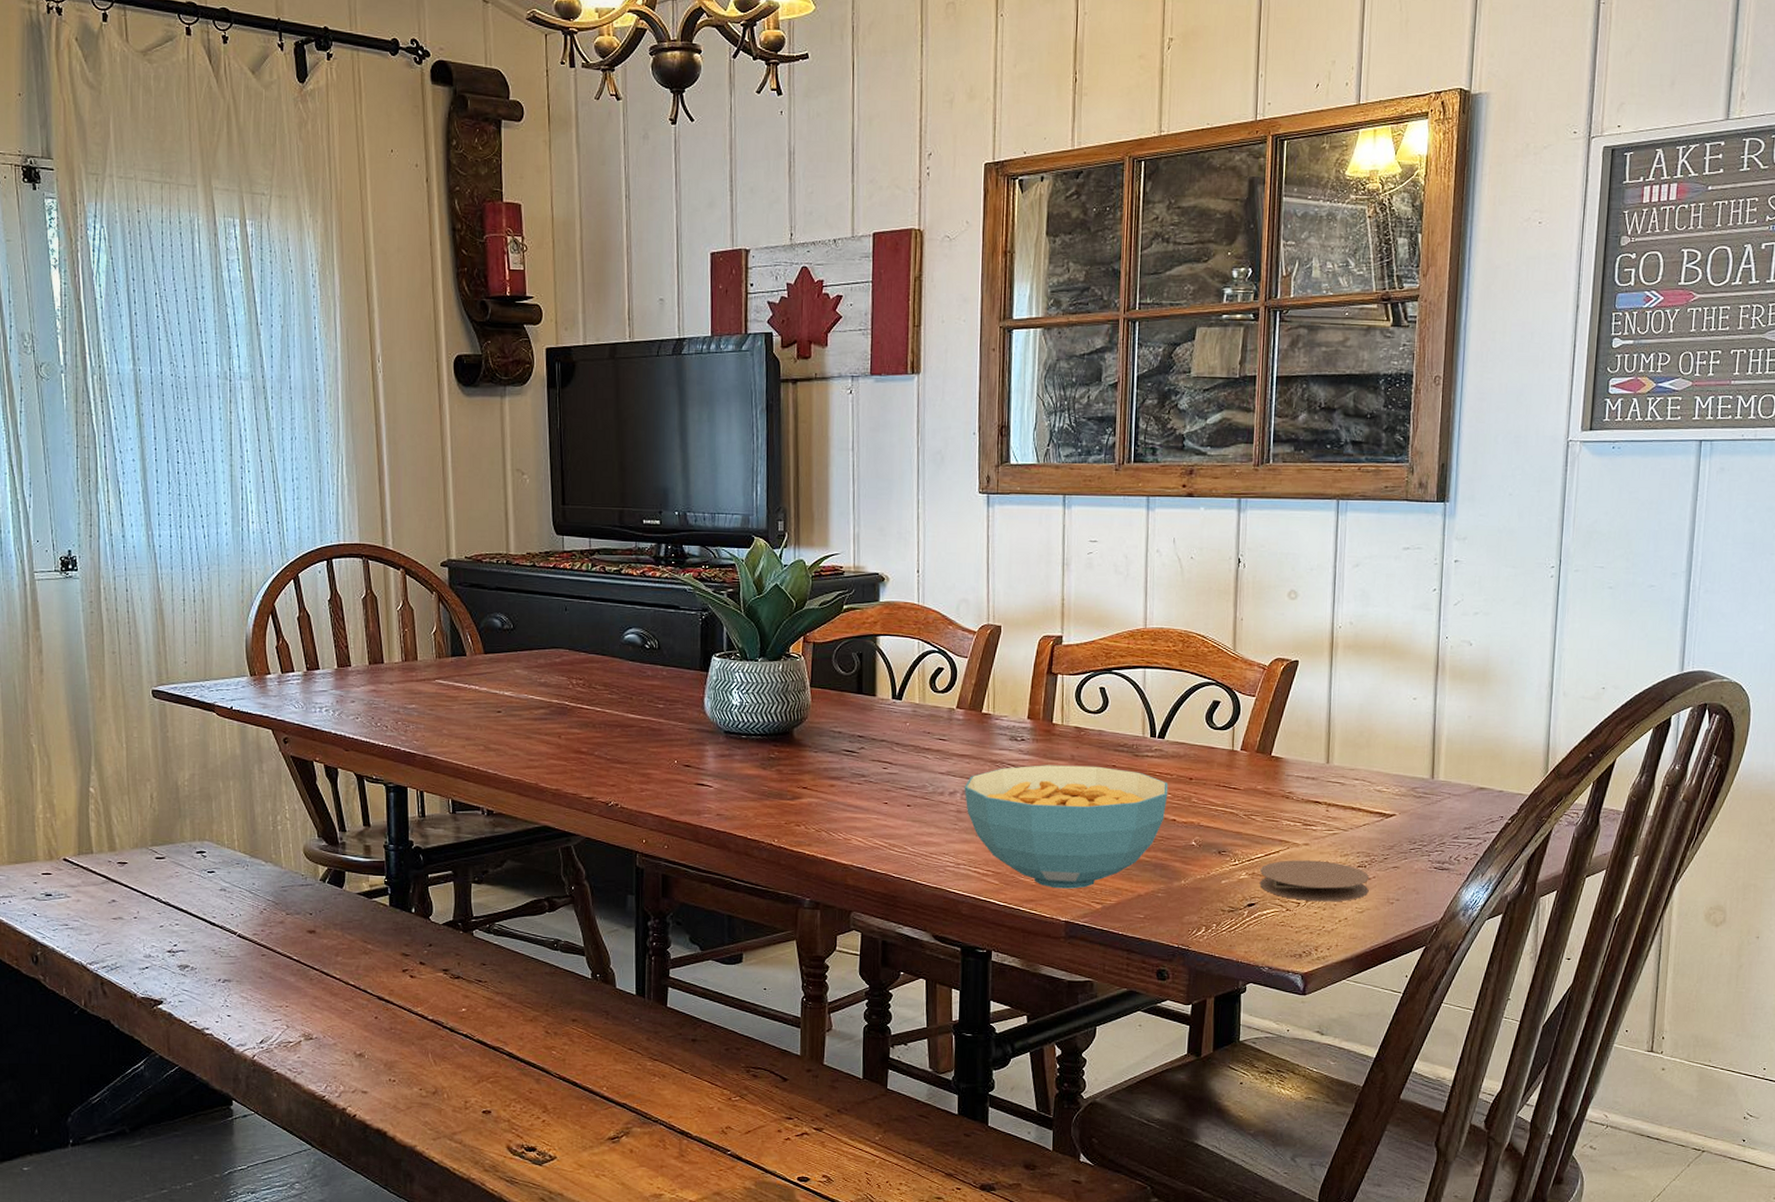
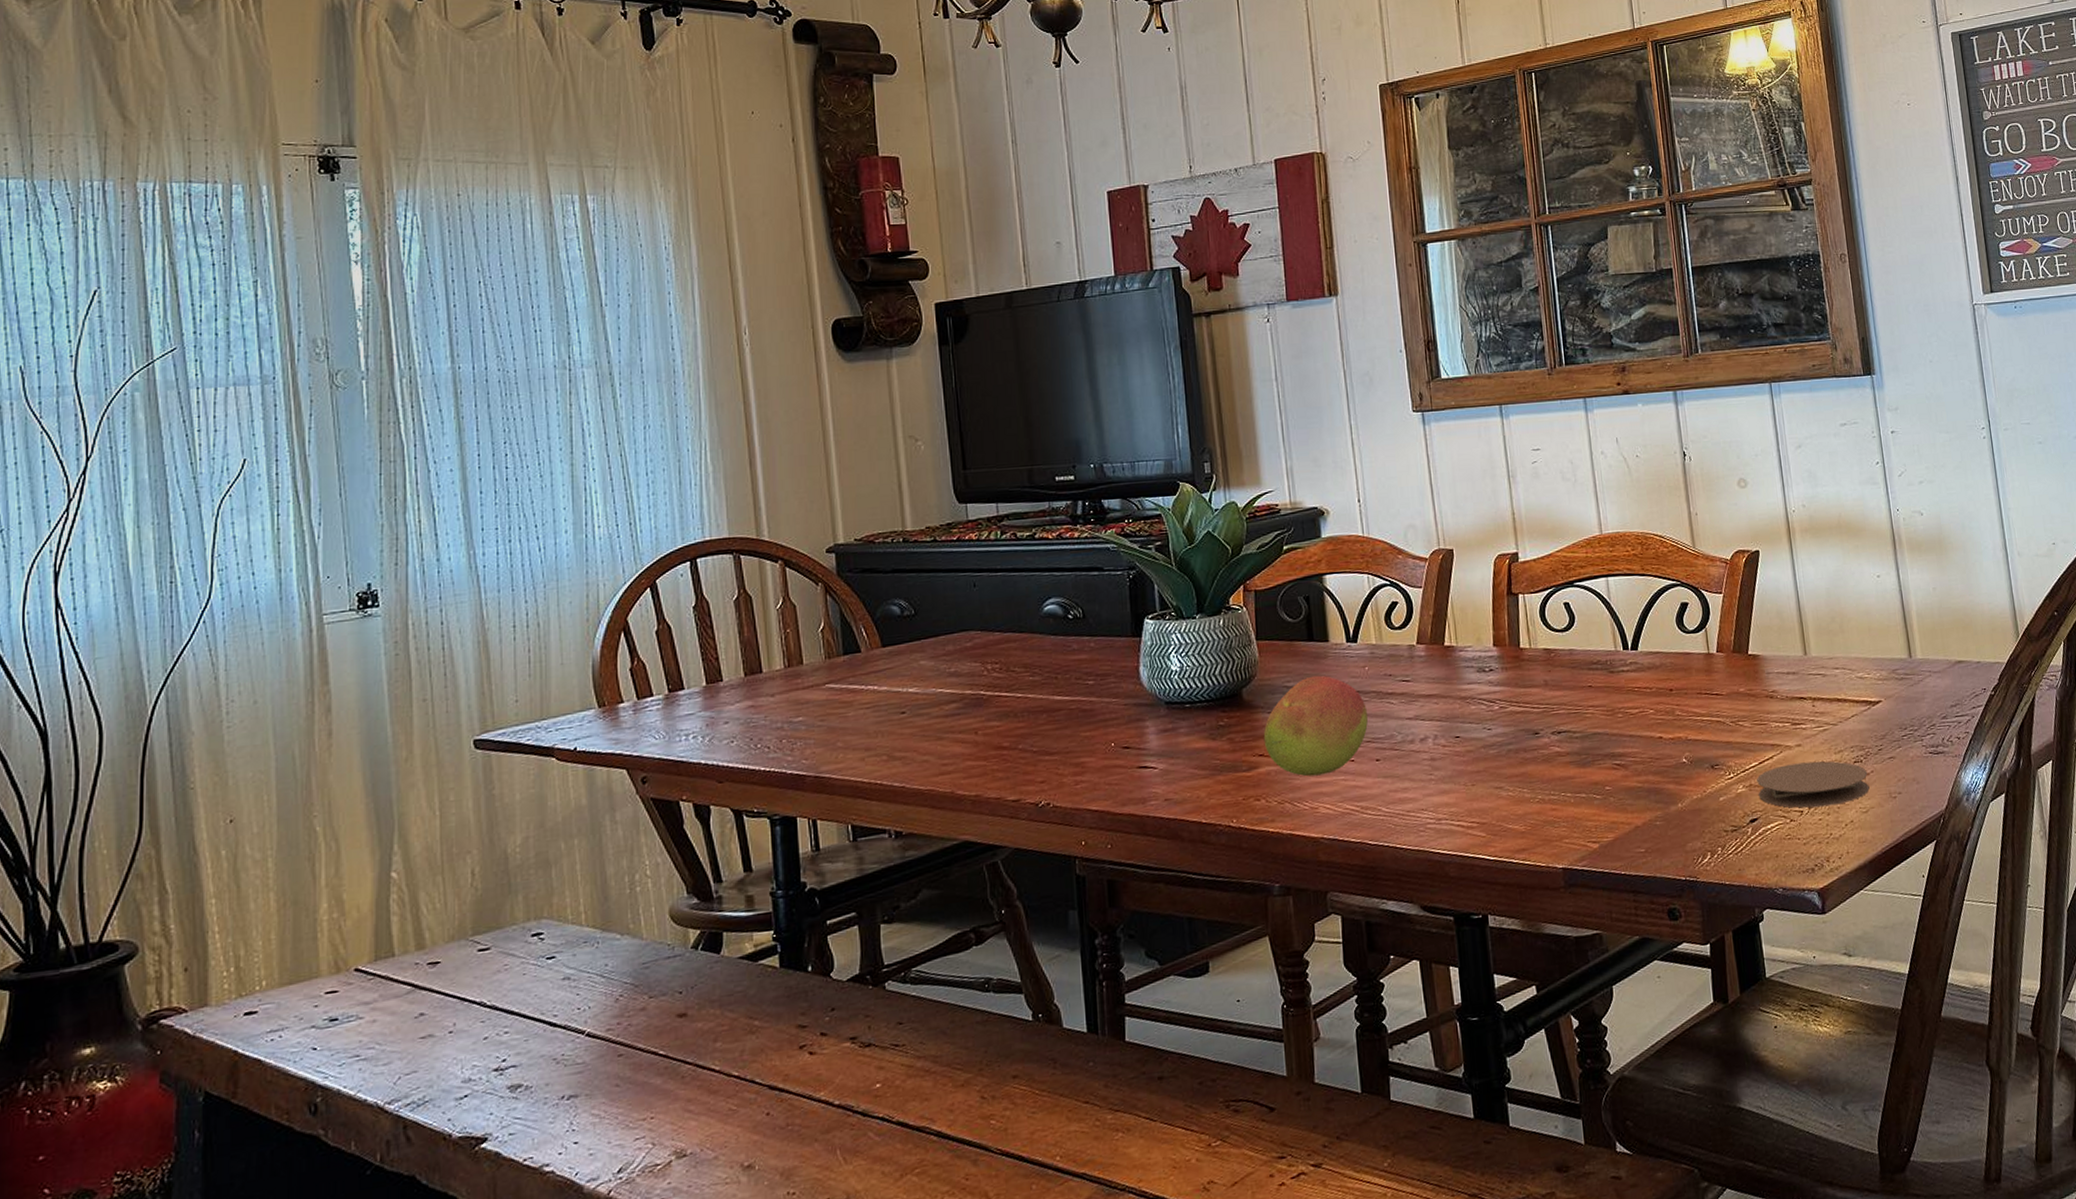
fruit: none [808,725,904,812] -> present [1263,675,1368,777]
cereal bowl: present [964,765,1169,889] -> none [1435,688,1651,832]

